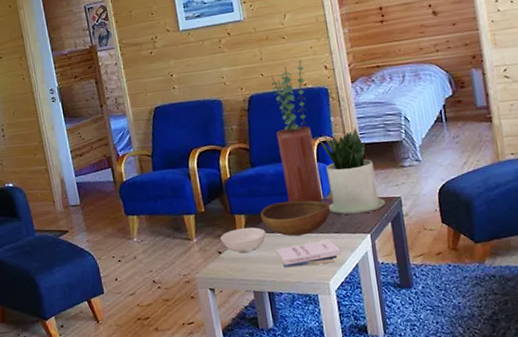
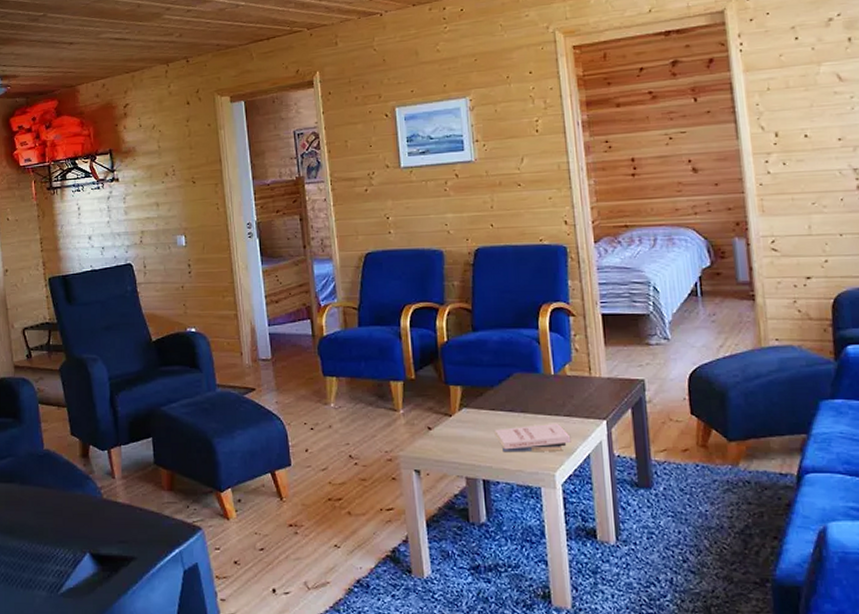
bowl: present [220,227,266,254] -> none [431,402,485,432]
bowl: present [260,200,331,236] -> none [479,375,562,416]
vase: present [271,59,323,203] -> none [502,211,554,379]
planter: present [318,128,385,216] -> none [551,295,626,397]

